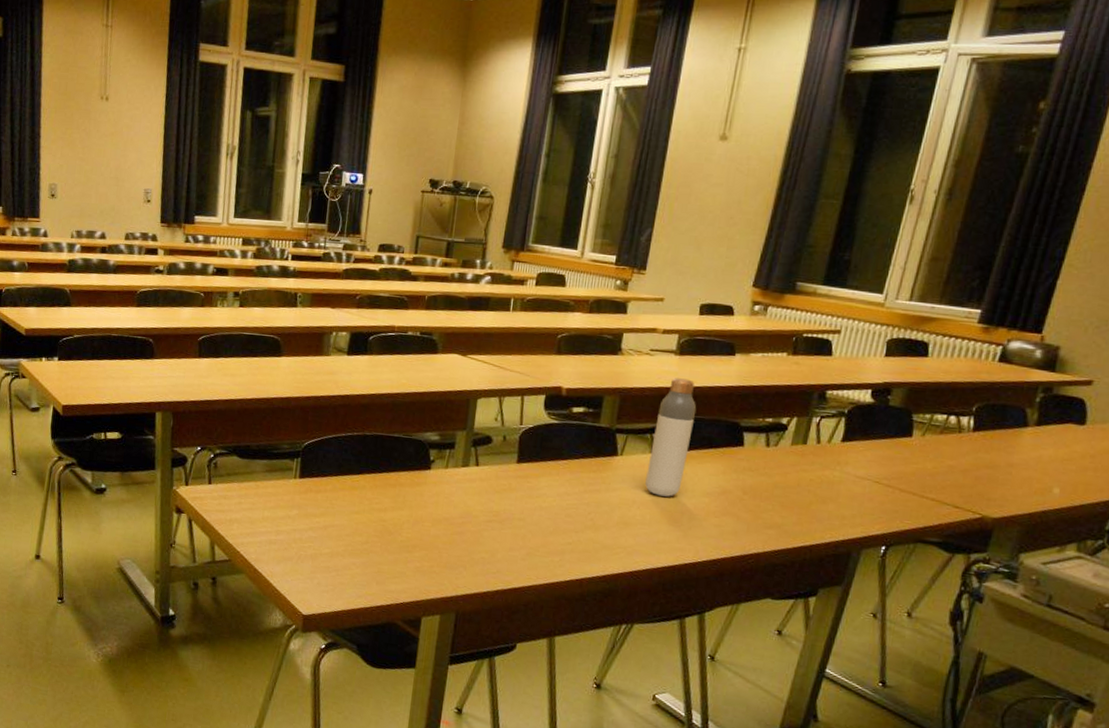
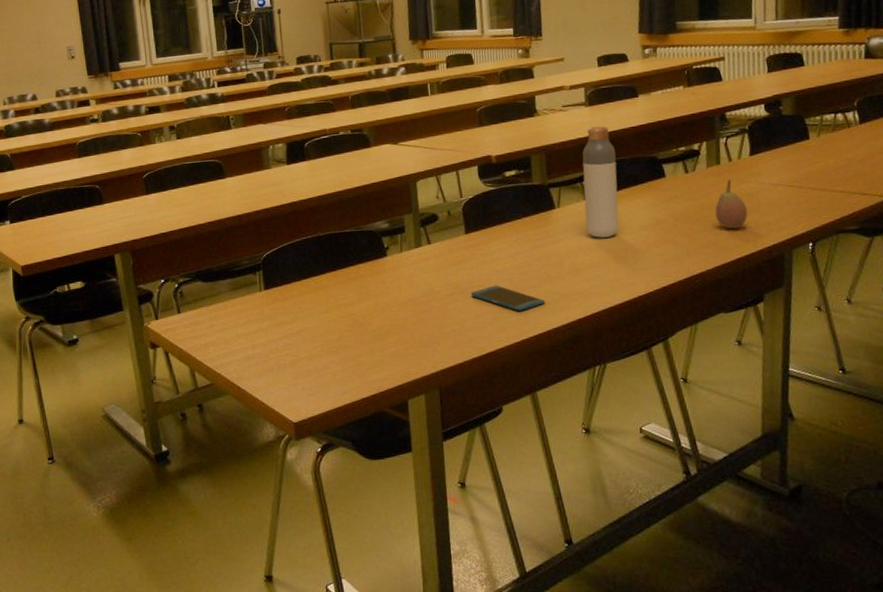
smartphone: none [509,521,586,553] -> present [471,285,546,311]
fruit: none [787,462,825,515] -> present [715,179,748,229]

